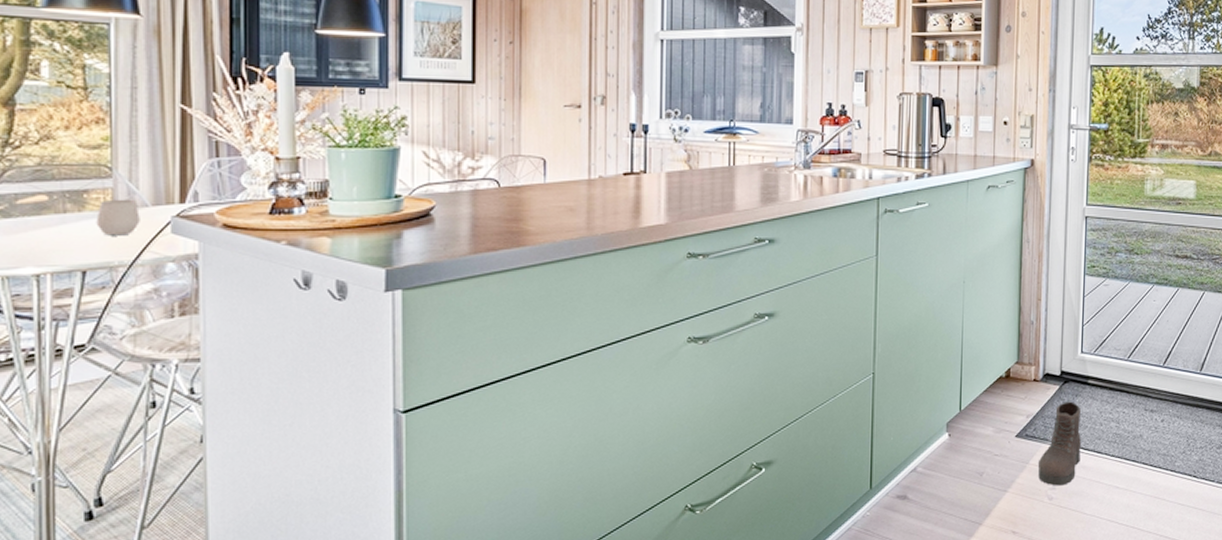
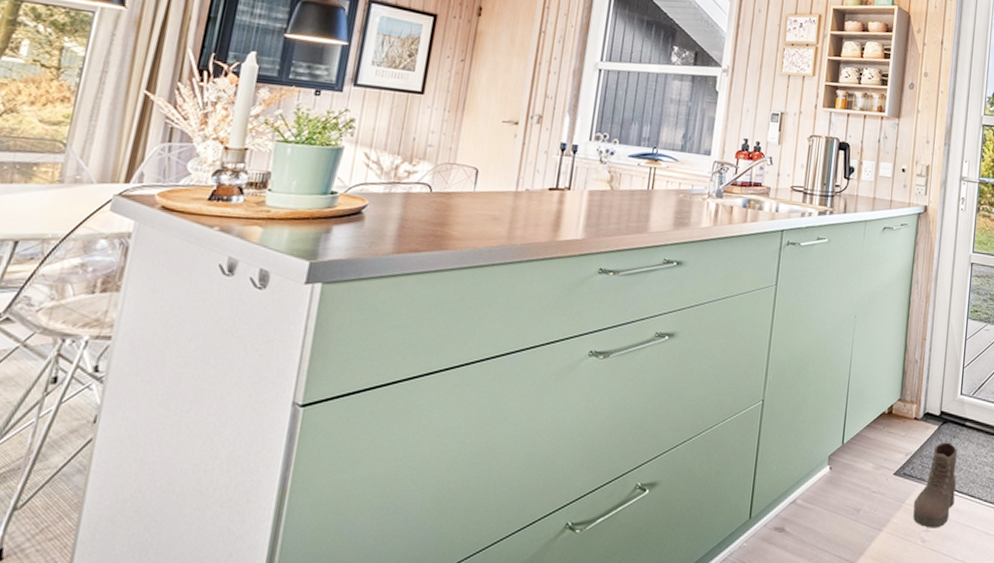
cup: present [96,199,140,236] -> none [38,173,84,210]

